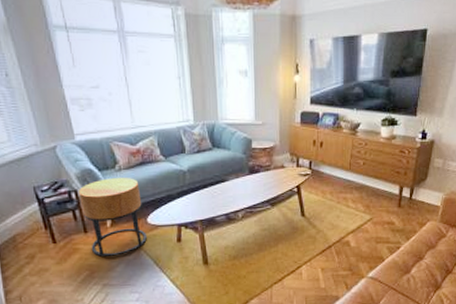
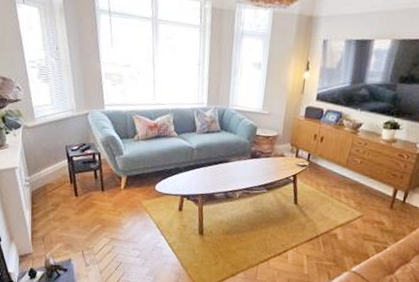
side table: present [79,178,147,258] -> none [101,146,153,216]

